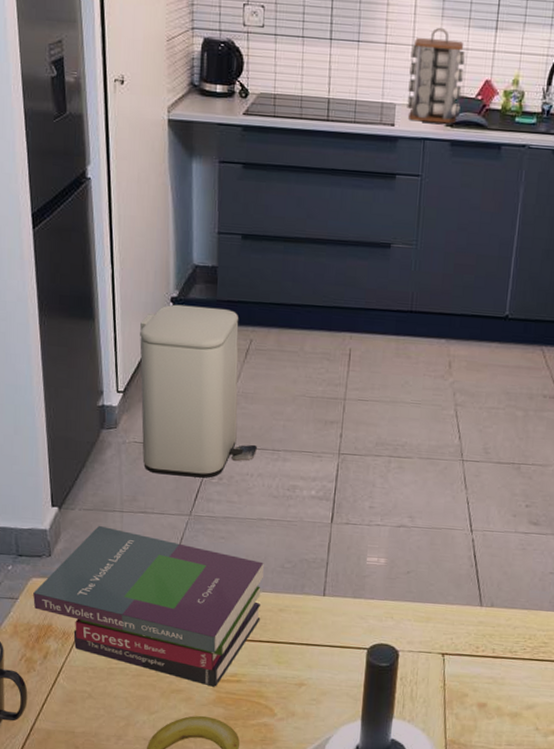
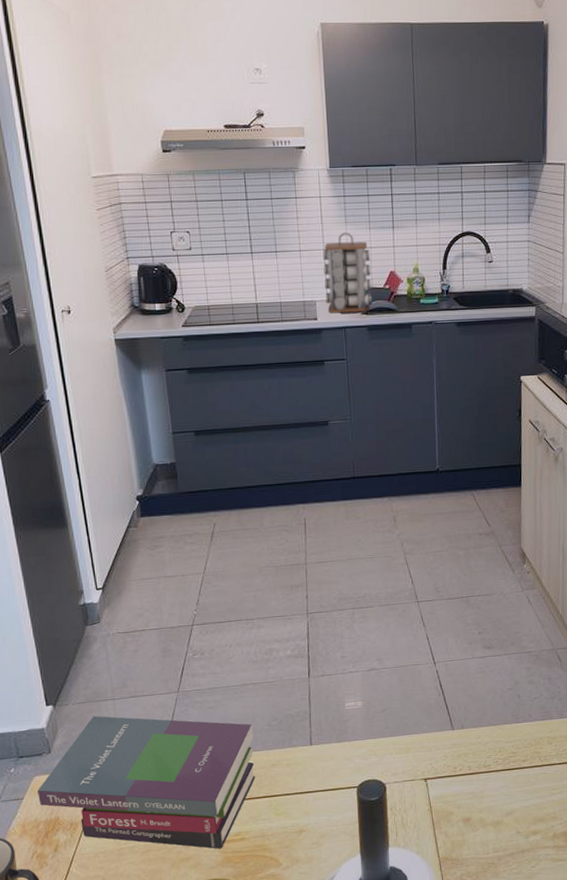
pedal bin: present [140,304,258,478] -> none [111,499,233,659]

